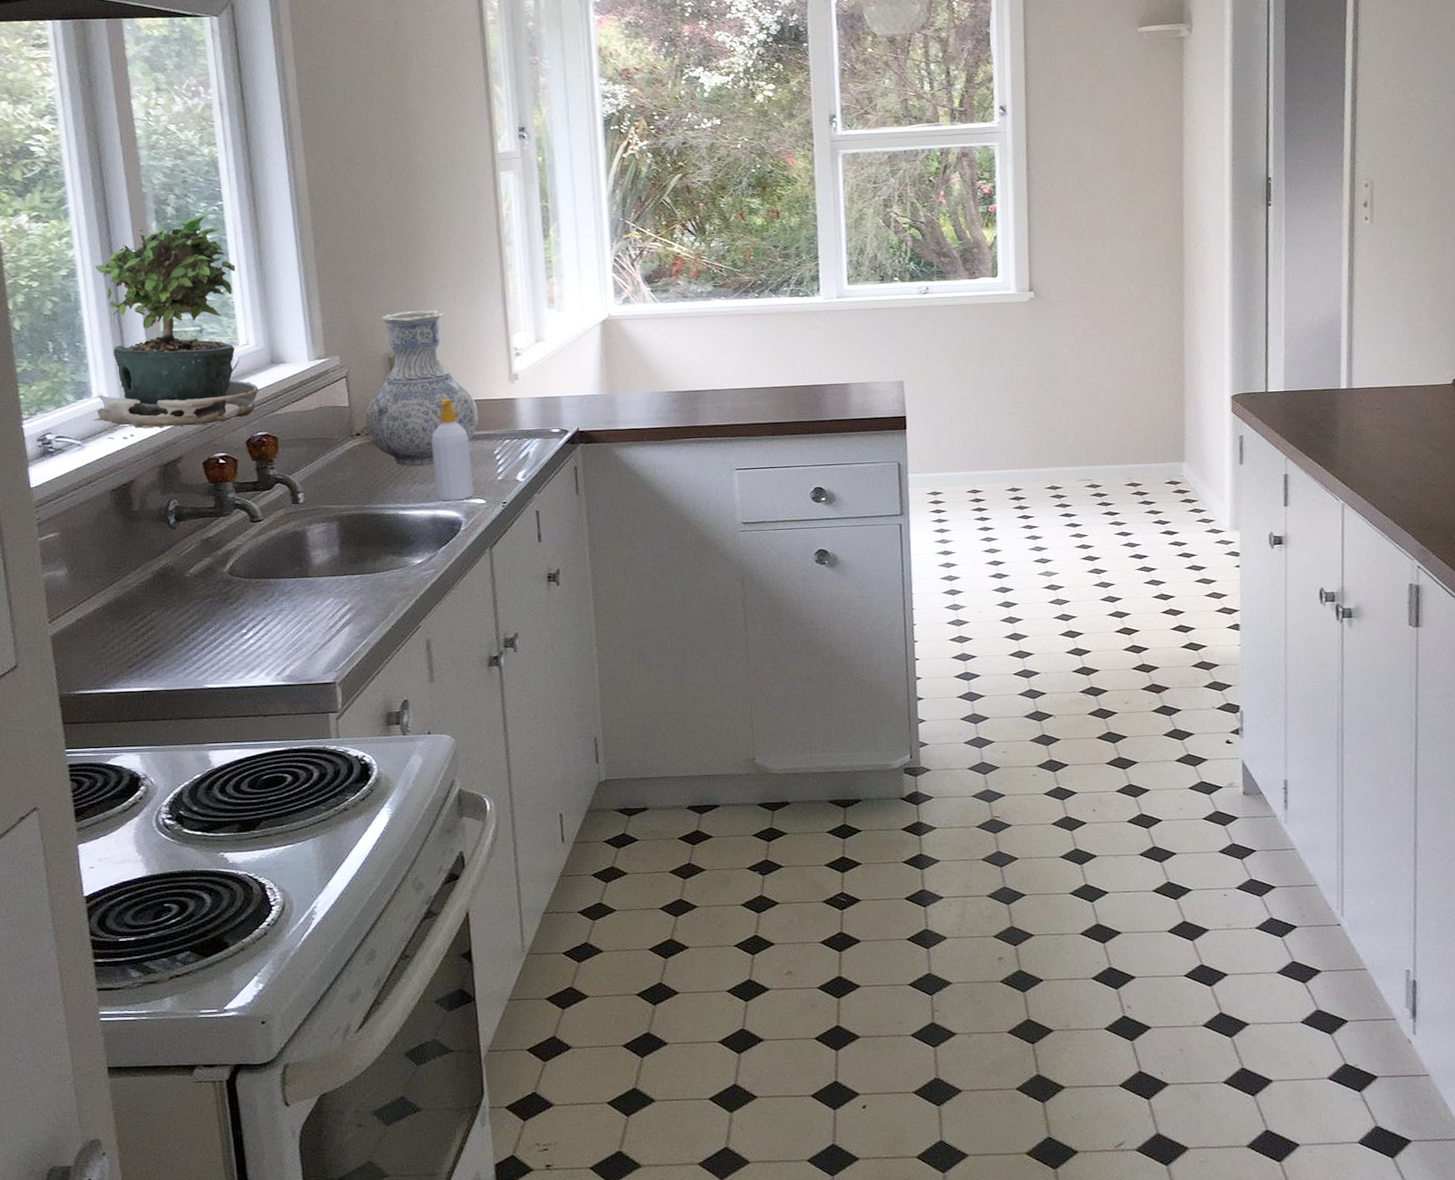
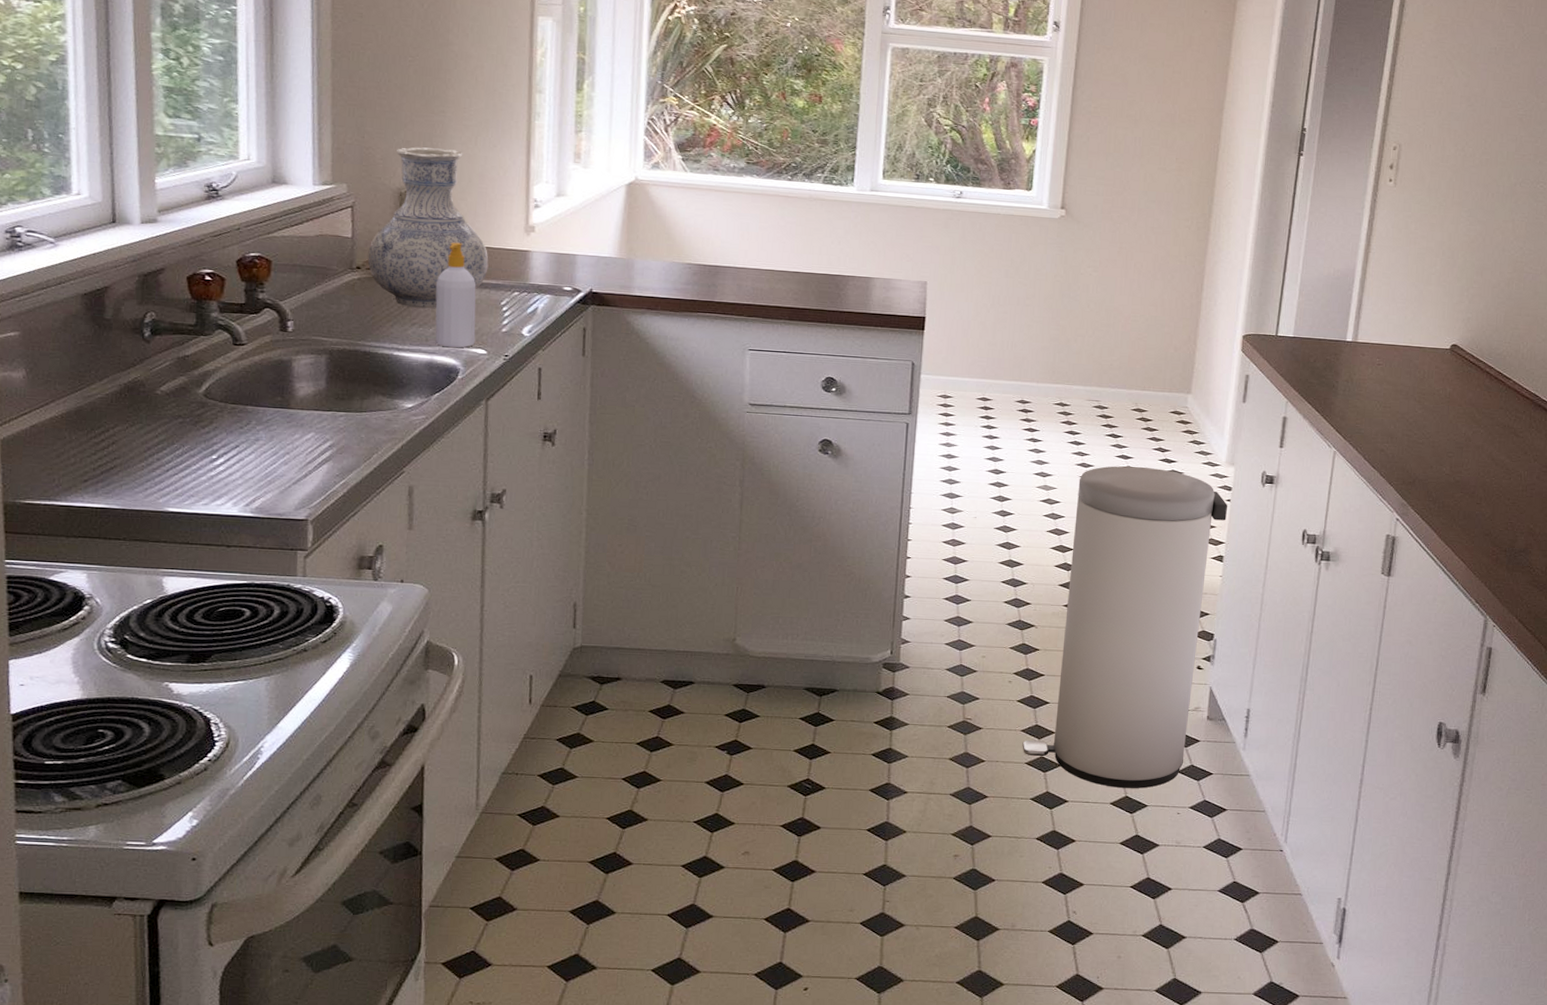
potted plant: present [93,212,259,440] -> none [70,16,256,244]
pedal bin: none [1054,541,1238,874] -> present [1022,466,1228,788]

